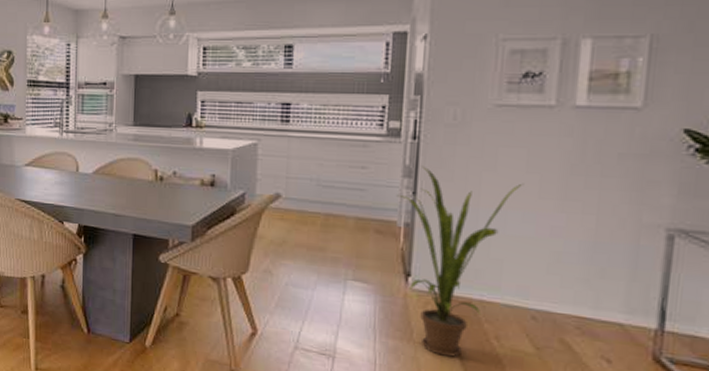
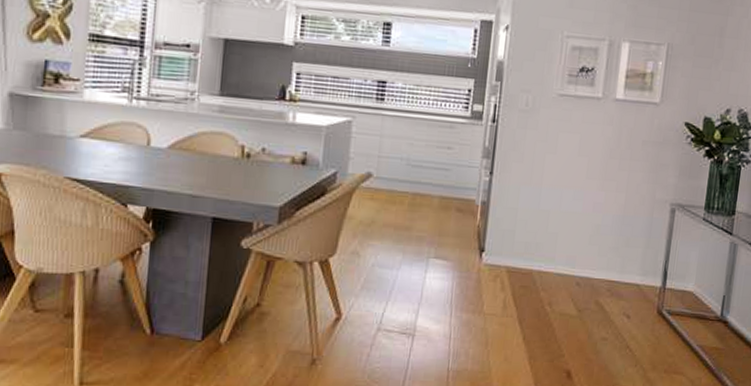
house plant: present [397,165,525,357] -> none [477,147,577,325]

